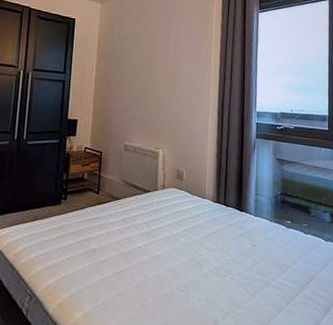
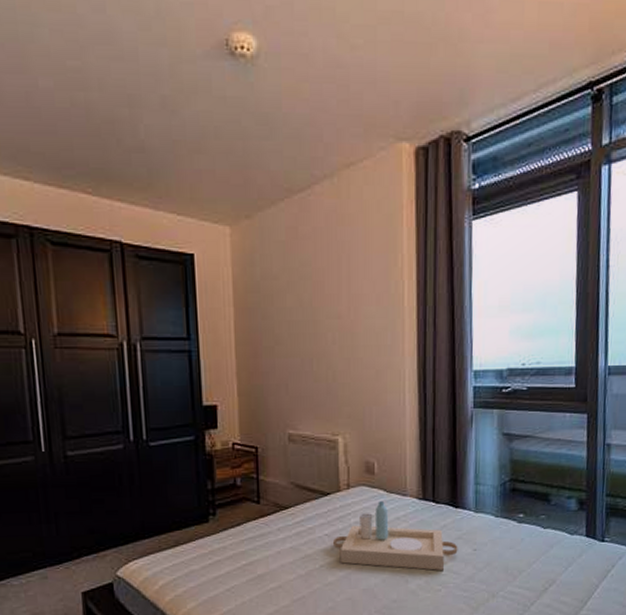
serving tray: none [149,201,241,260] -> present [334,501,458,570]

